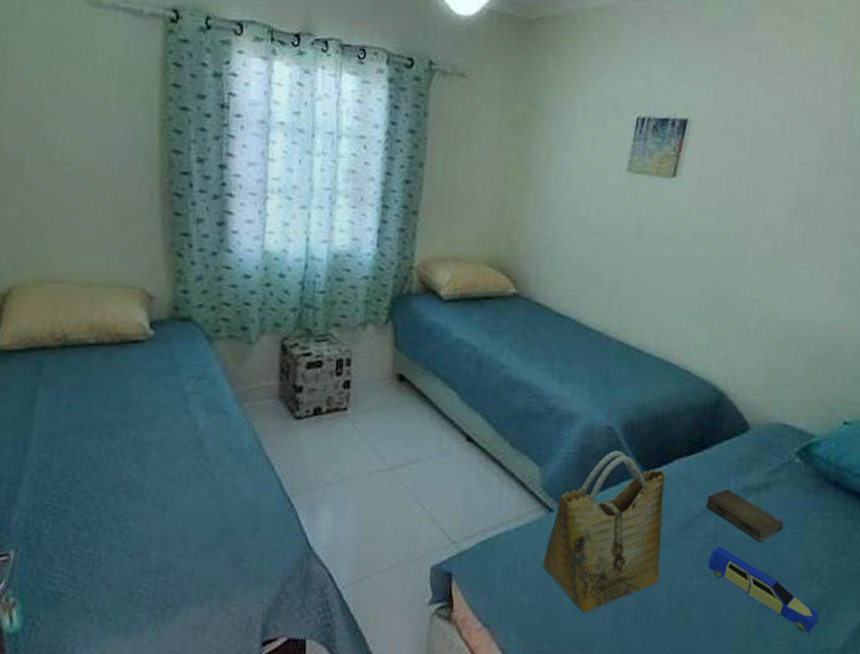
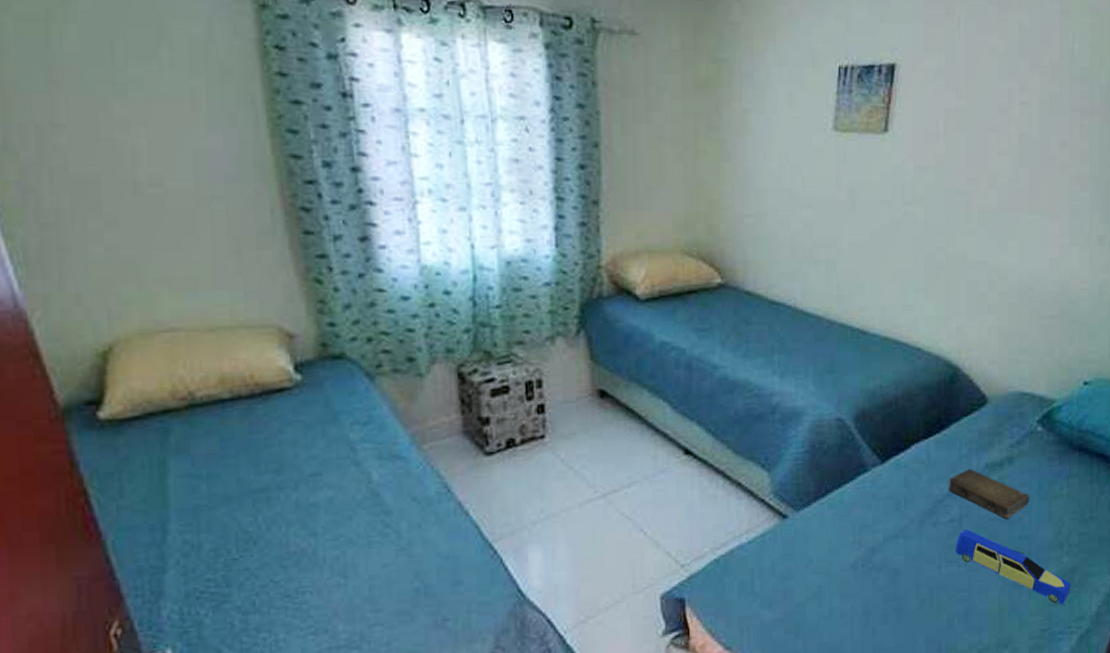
grocery bag: present [542,451,666,613] -> none [781,443,906,619]

